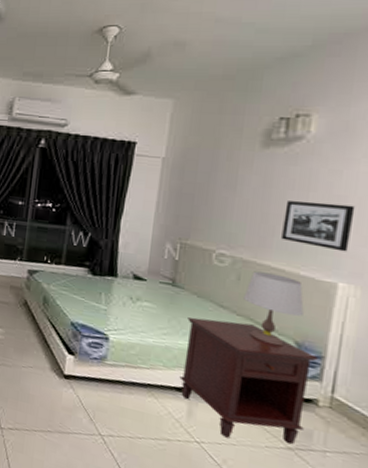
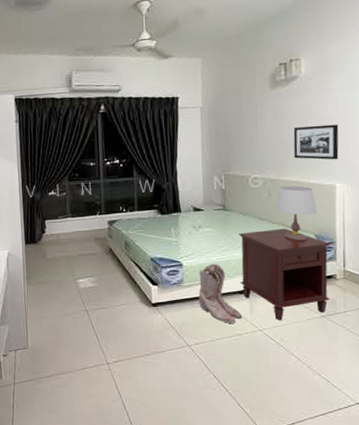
boots: none [122,346,175,424] -> present [199,264,242,323]

